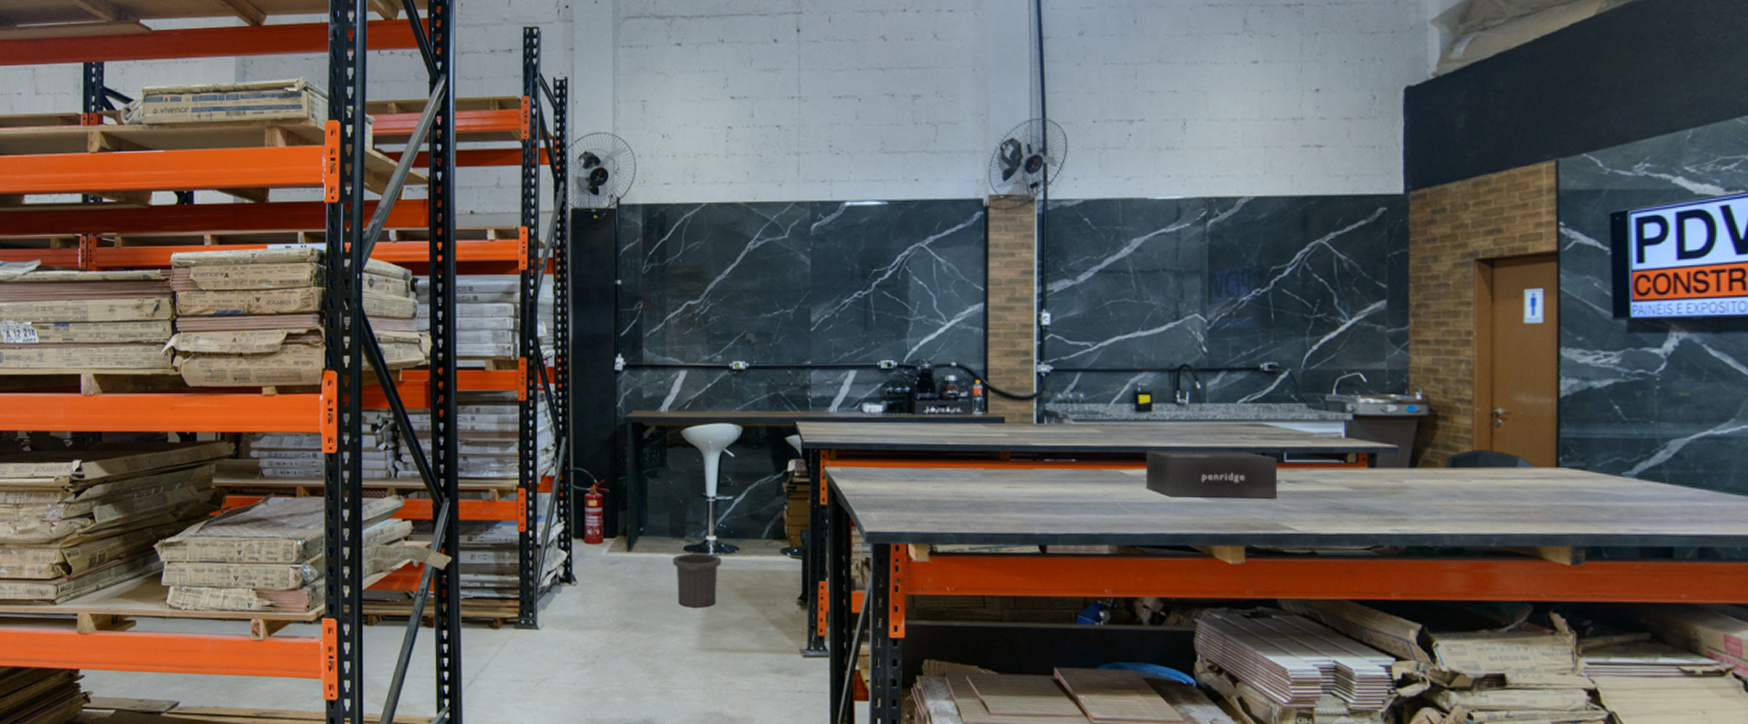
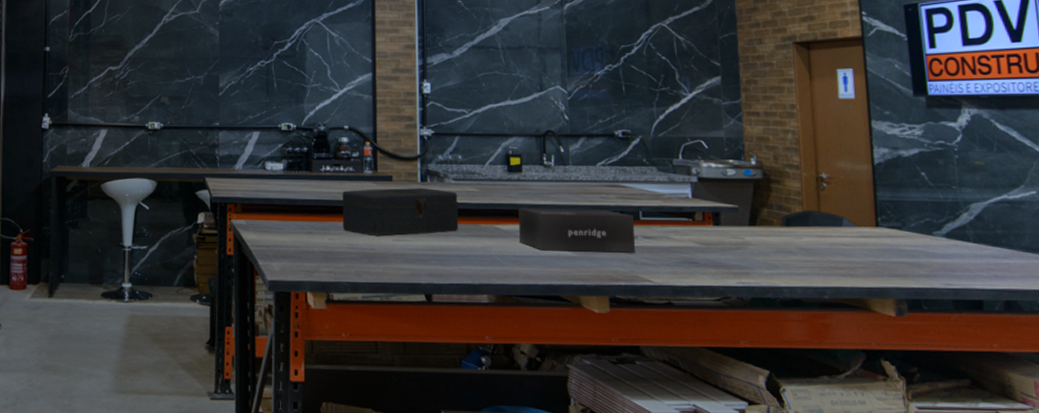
trash can: present [672,552,722,608] -> none [90,298,136,352]
toolbox: none [947,429,1080,484] -> present [341,187,459,237]

